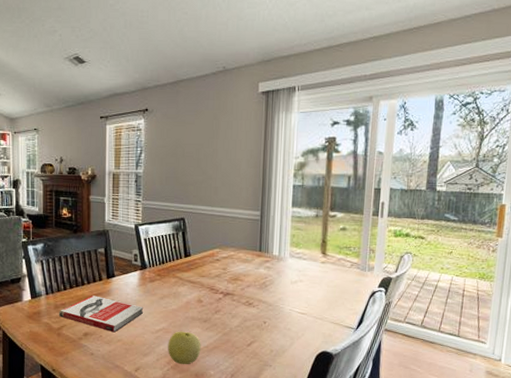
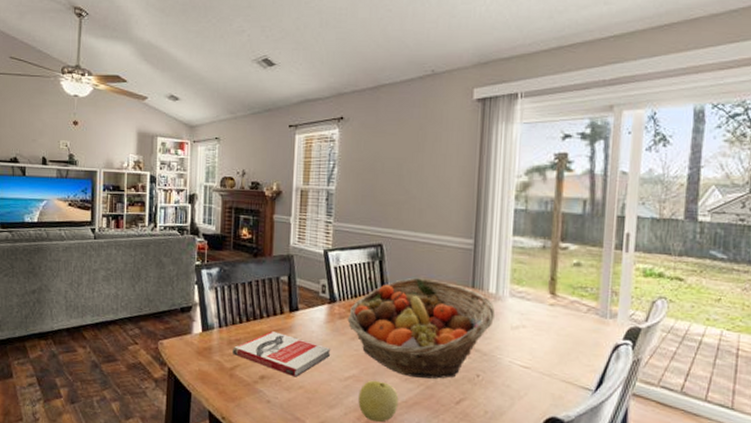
fruit basket: none [157,245,278,327] -> present [347,278,495,379]

